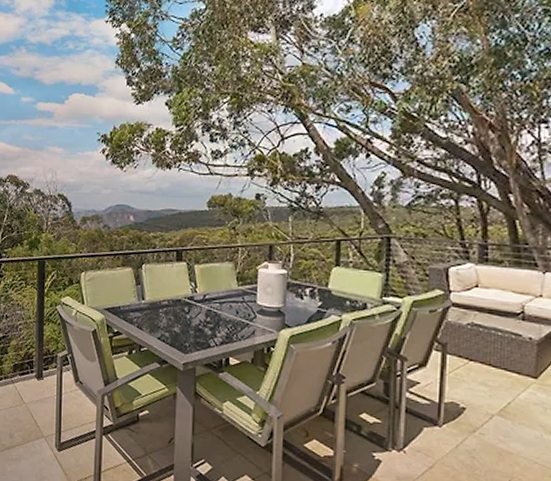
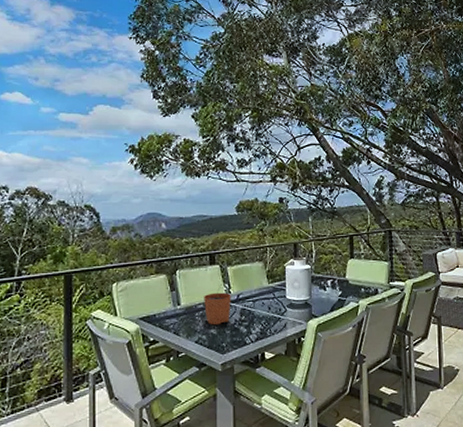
plant pot: none [168,283,197,324] -> present [204,284,231,325]

